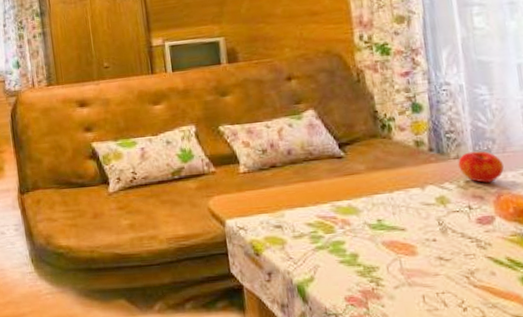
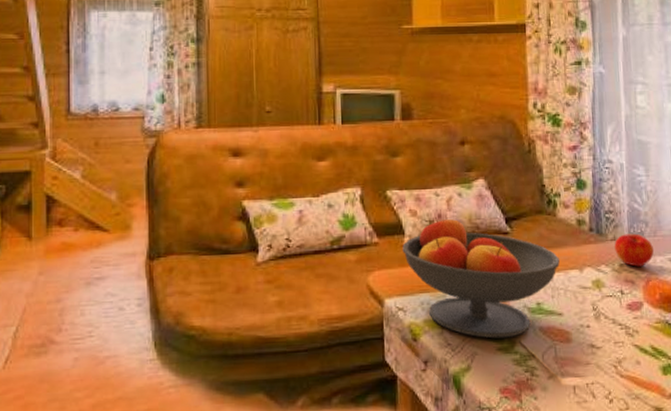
fruit bowl: none [238,146,399,253] -> present [402,216,560,339]

